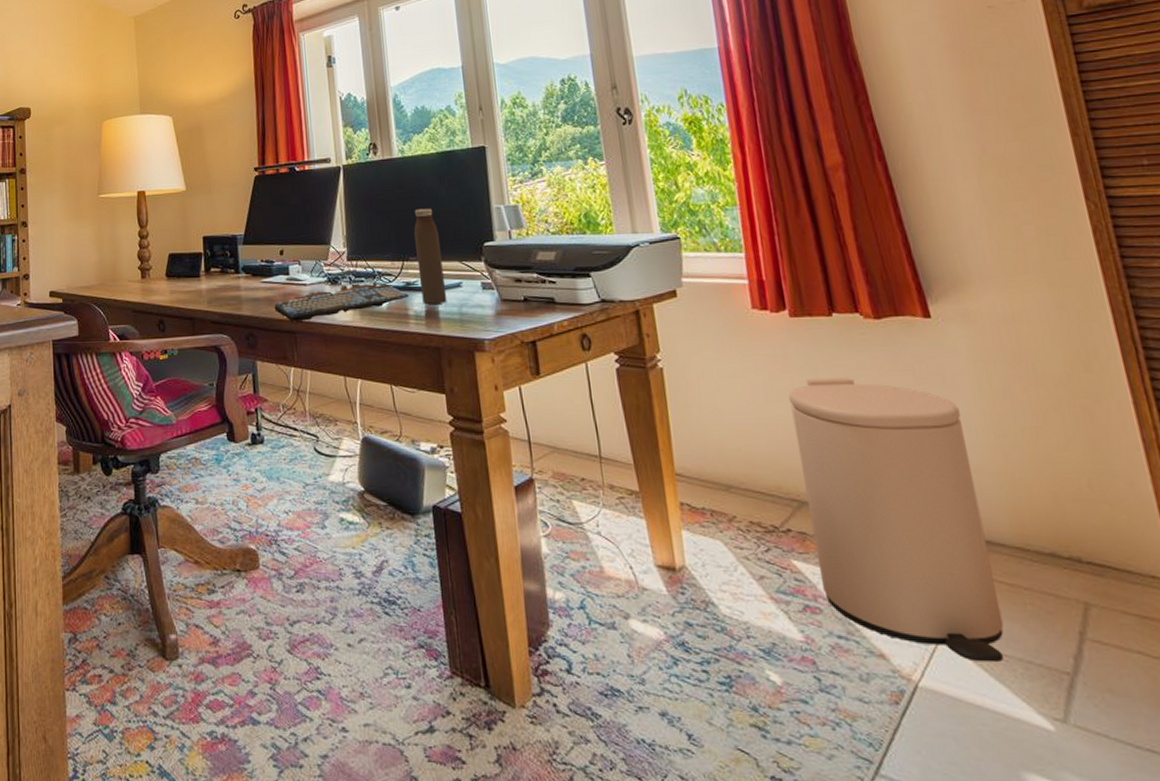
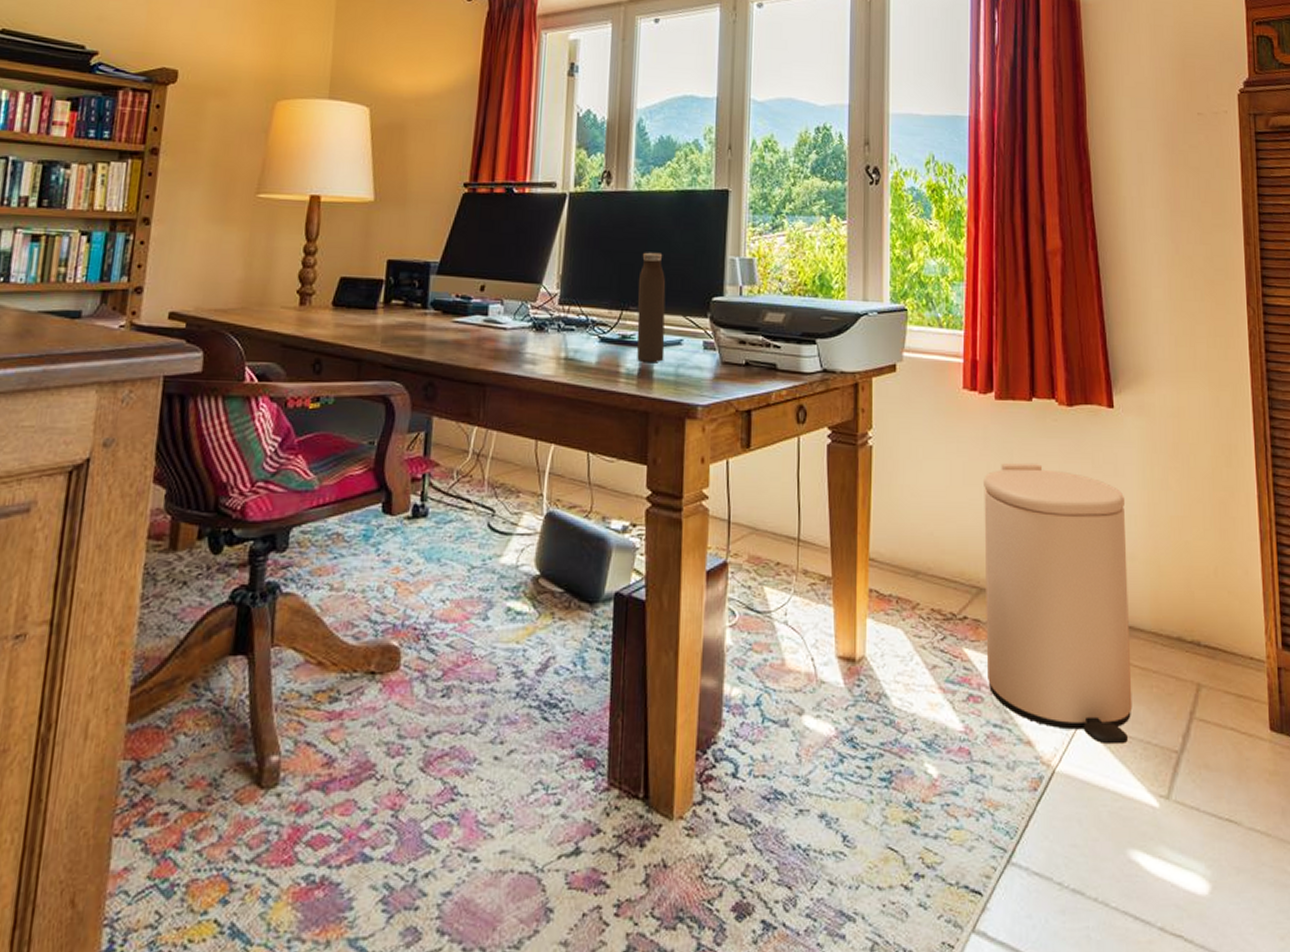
computer keyboard: present [274,283,410,322] -> none [464,332,624,372]

